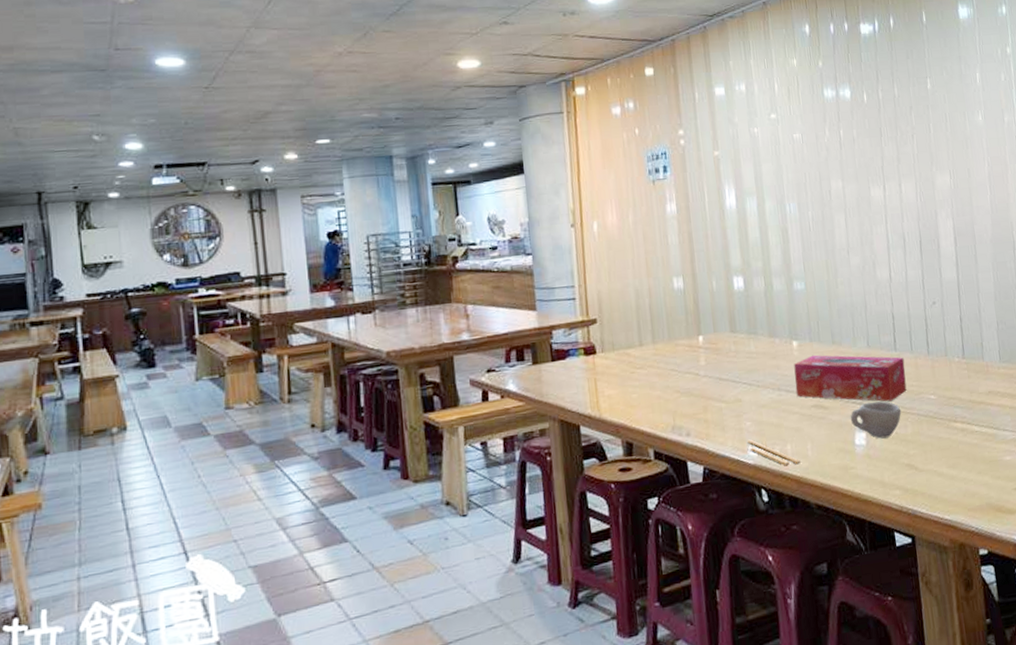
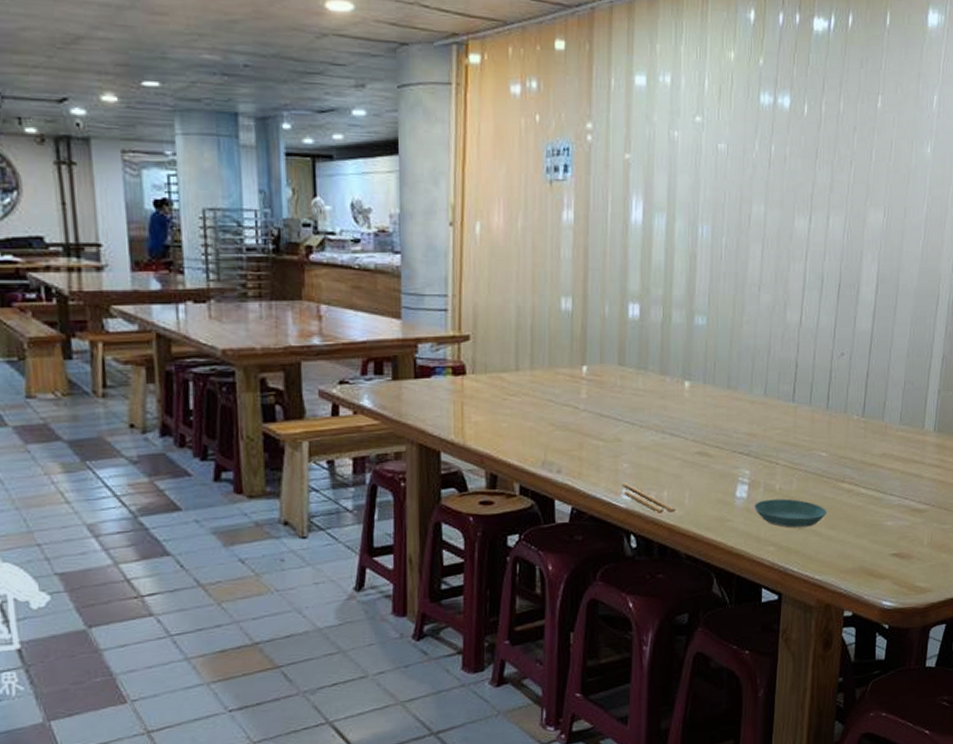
tissue box: present [794,355,907,402] -> none [681,398,801,455]
cup: present [850,401,902,439] -> none [734,454,789,493]
saucer: none [874,442,945,471] -> present [755,499,827,528]

